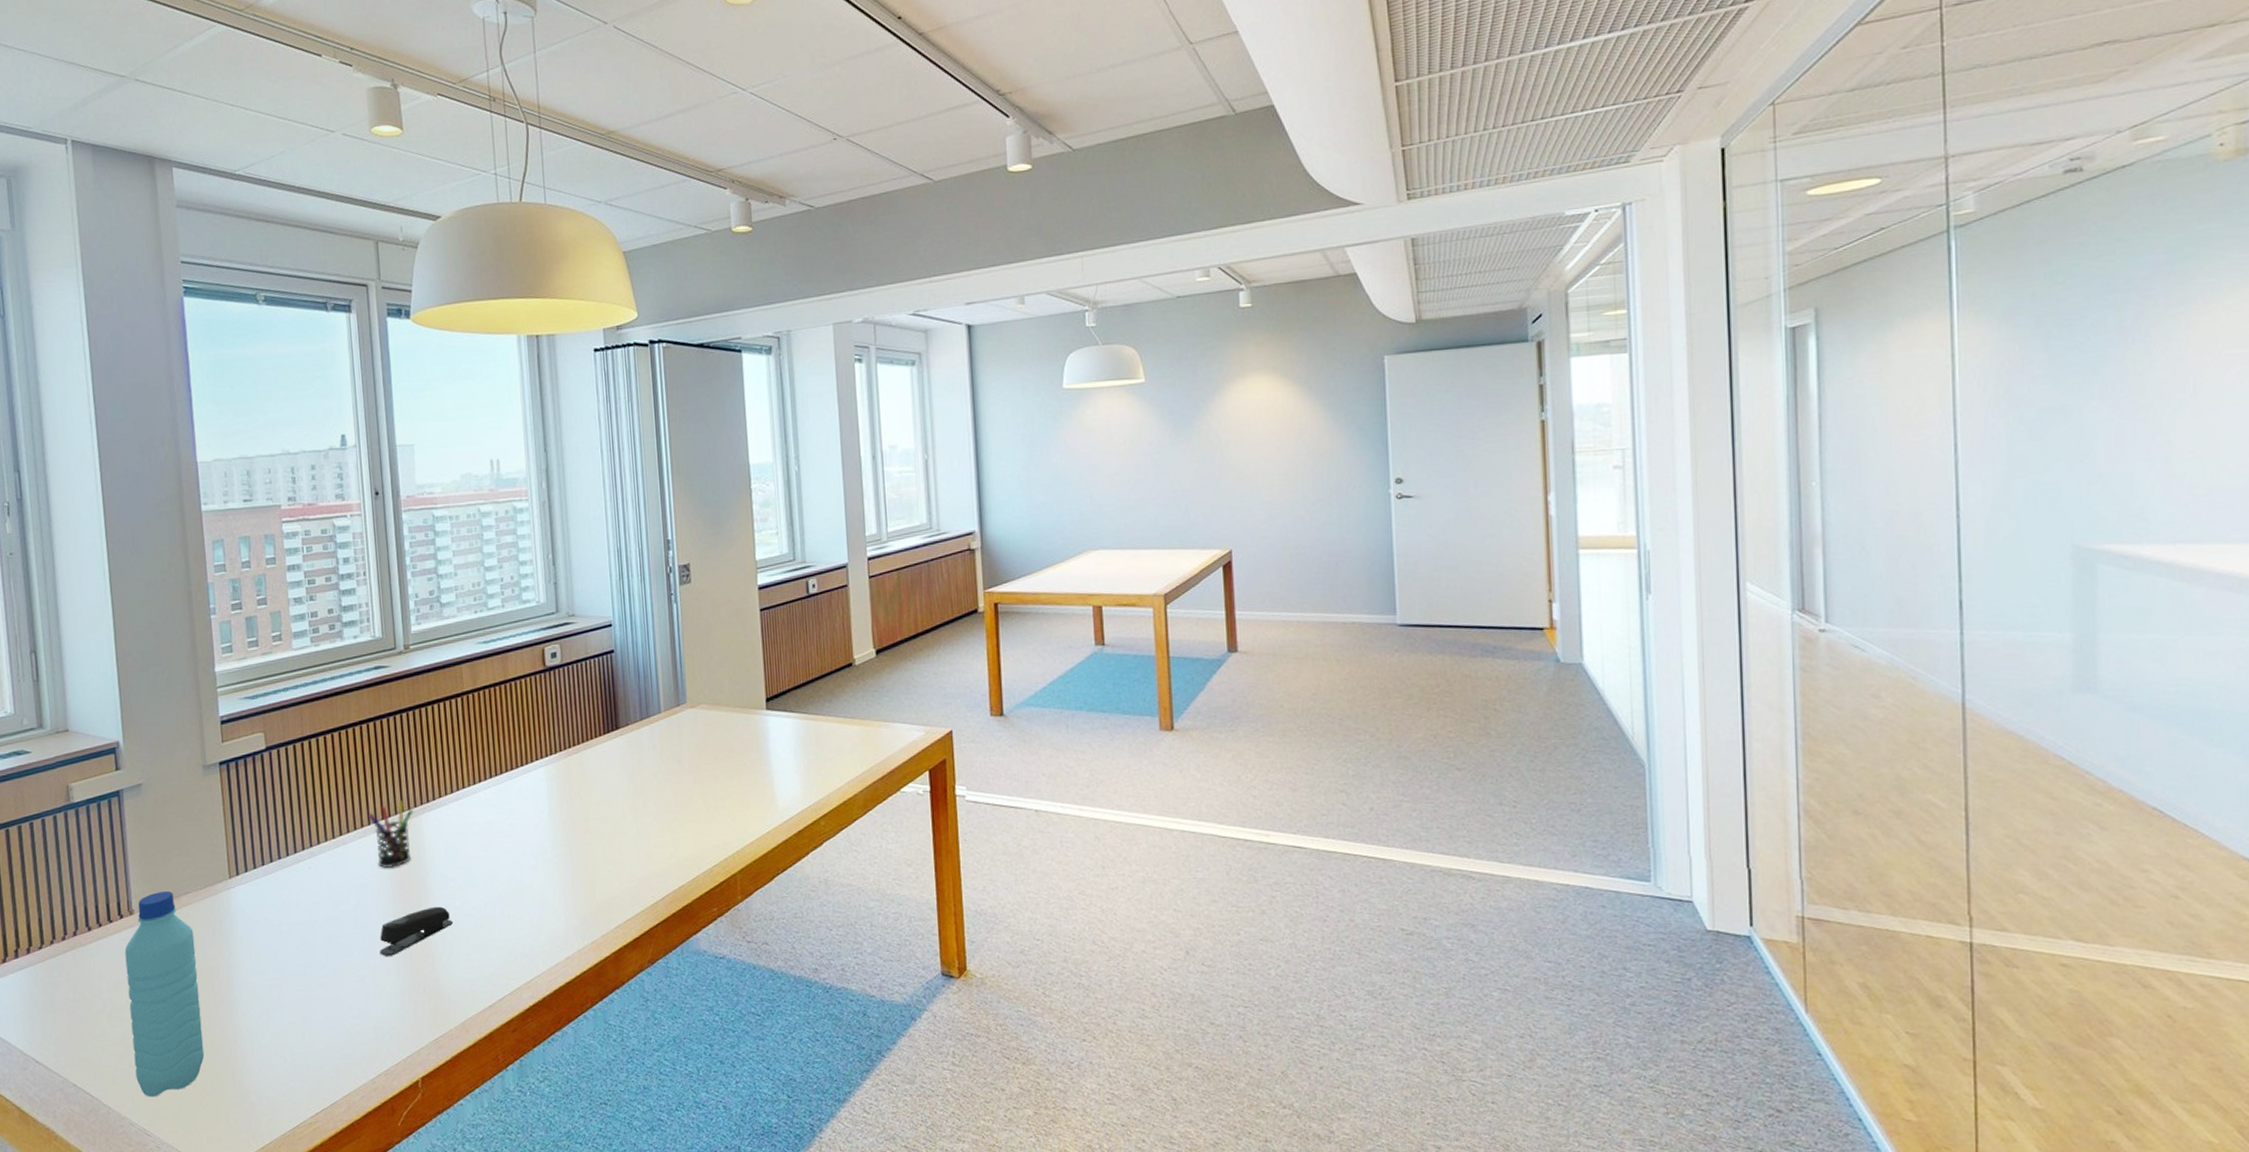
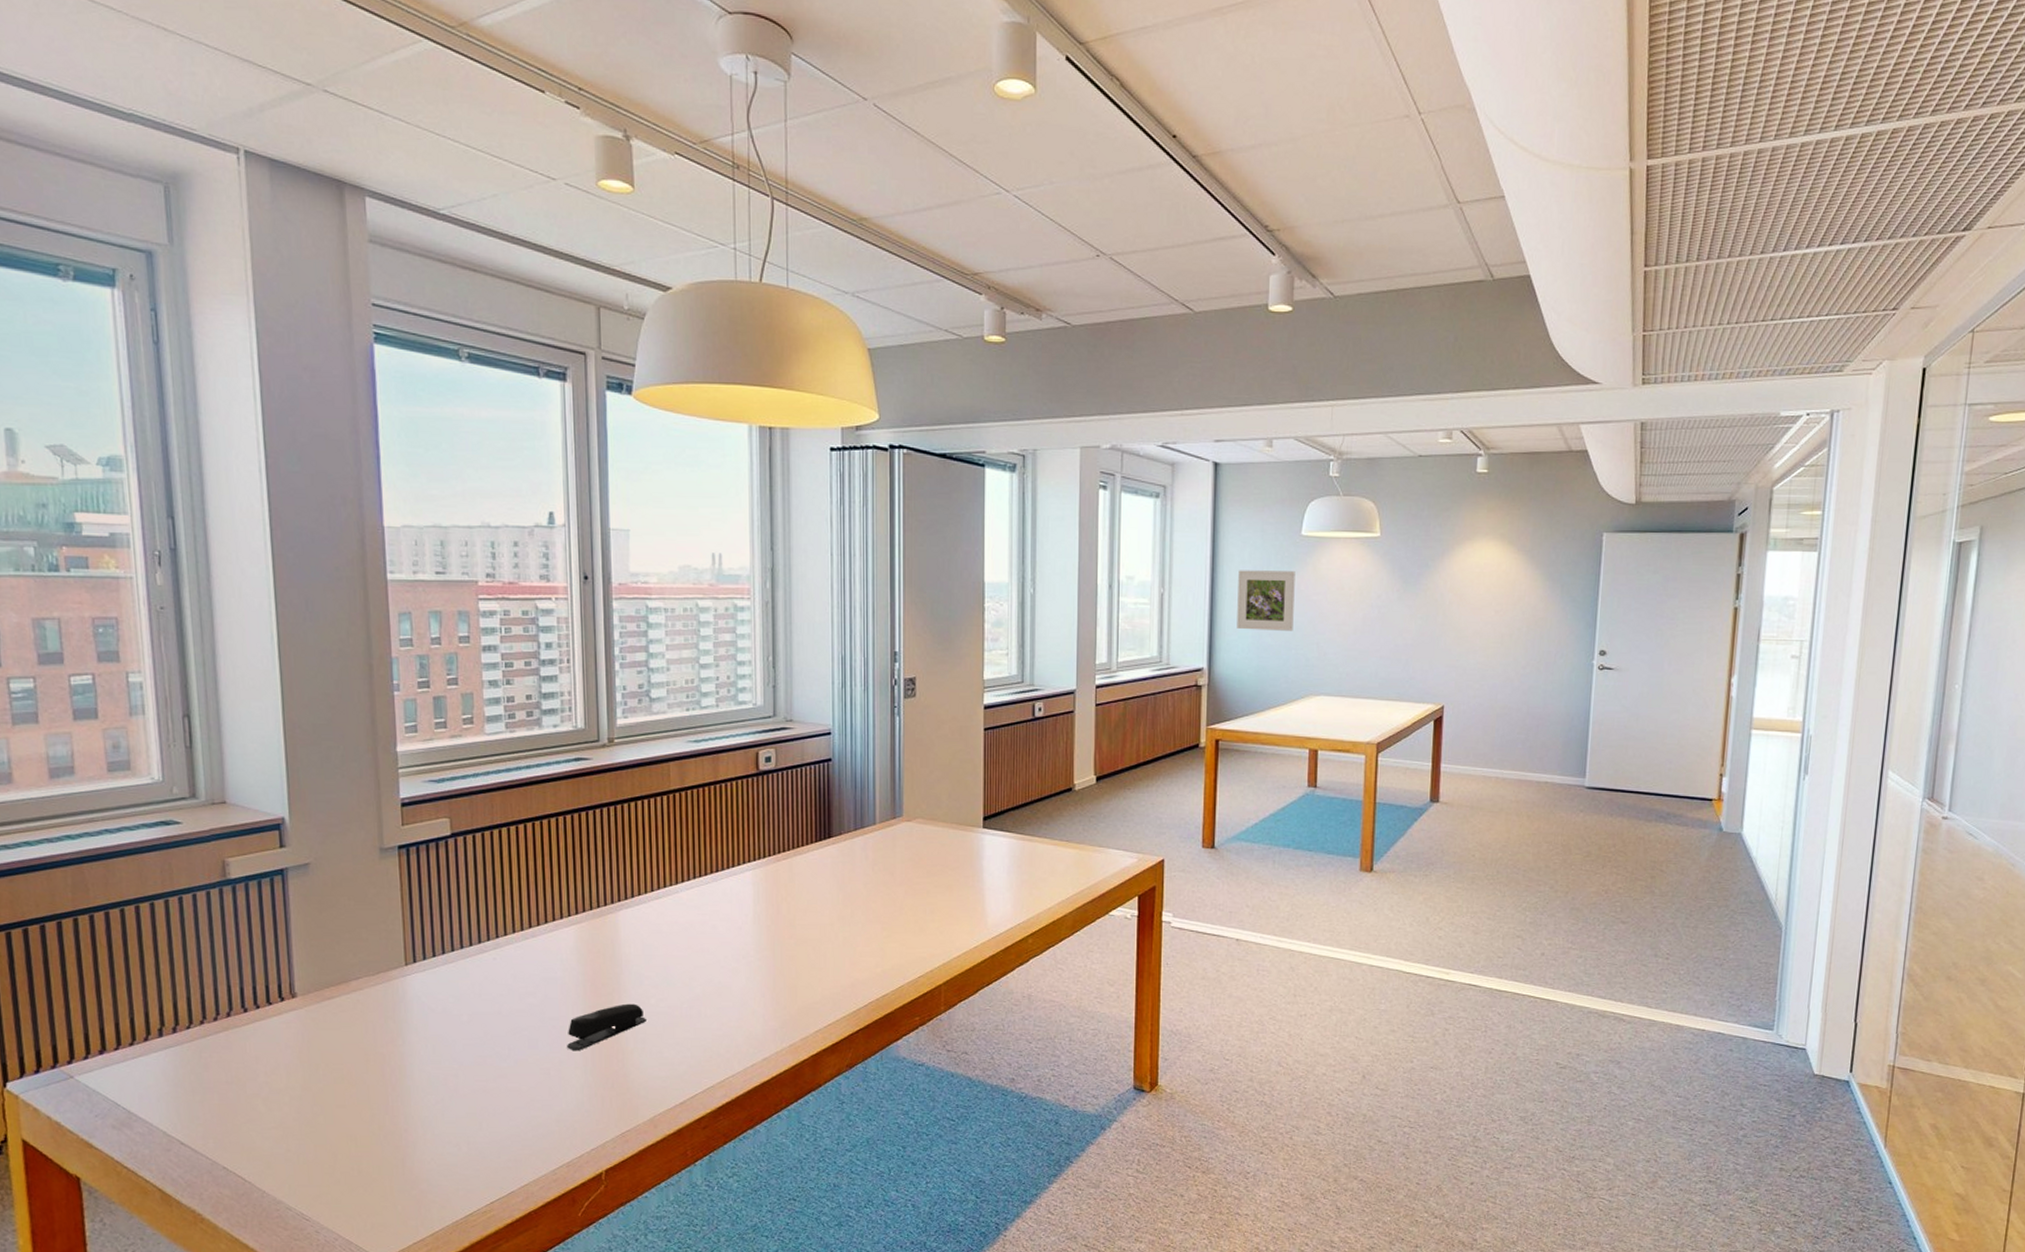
water bottle: present [124,890,205,1097] -> none [285,975,372,1182]
pen holder: present [367,800,414,868] -> none [560,896,611,963]
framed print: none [1002,425,1064,489] -> present [1237,570,1295,631]

